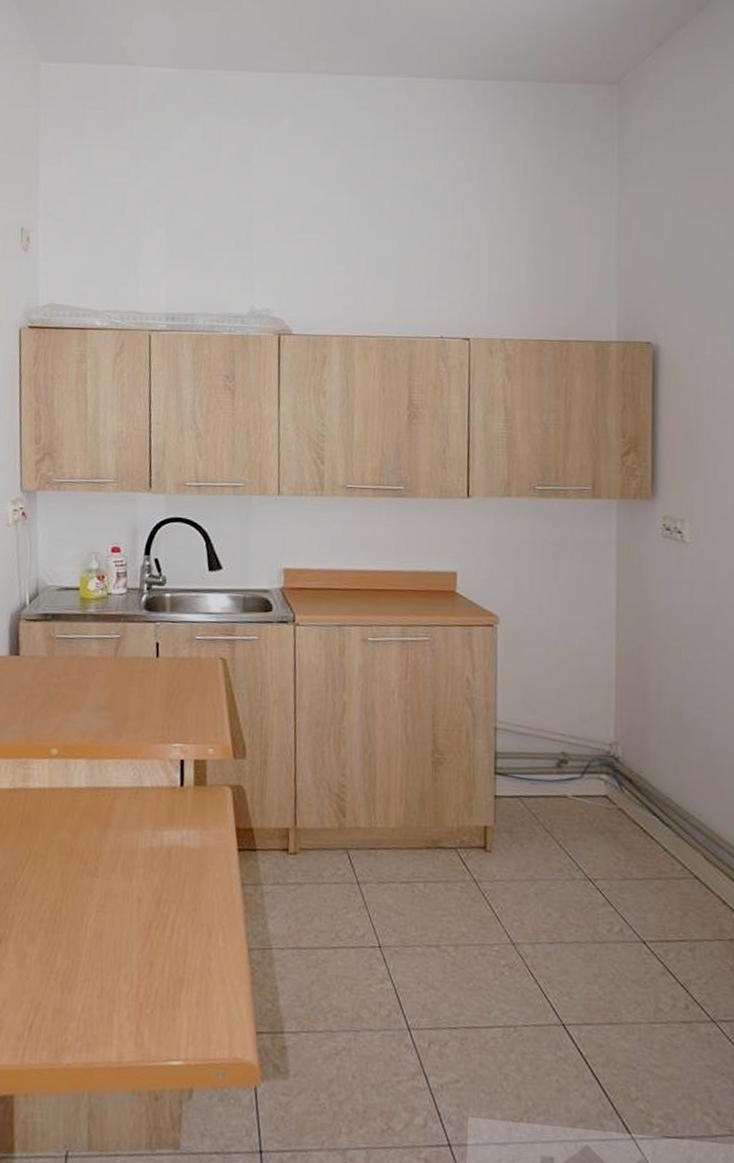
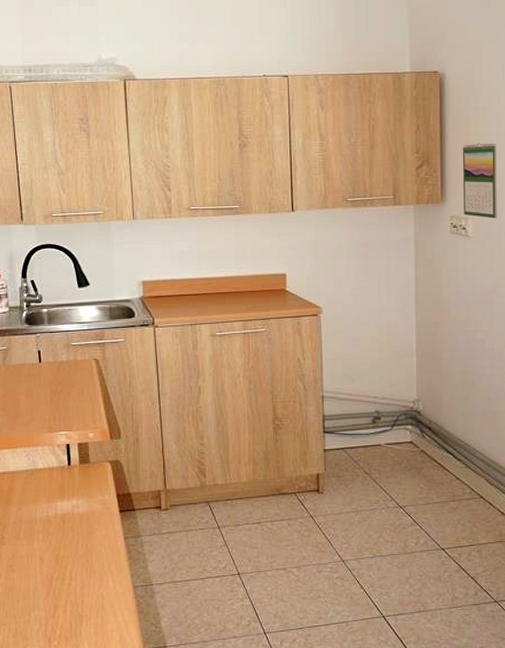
calendar: none [679,429,722,523] -> present [462,143,497,219]

